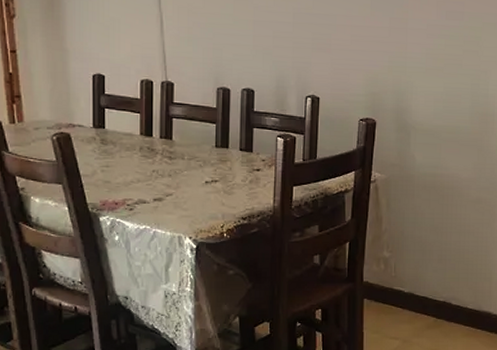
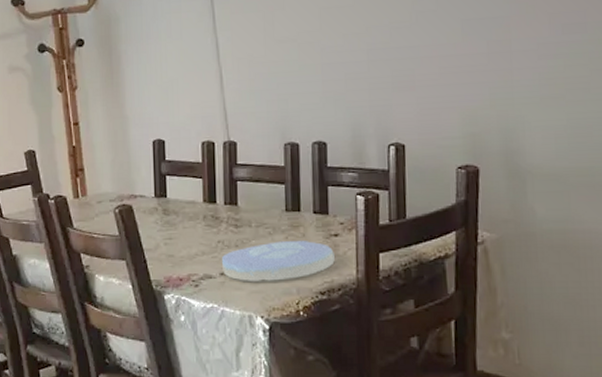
plate: none [155,173,256,207] -> present [221,241,335,281]

